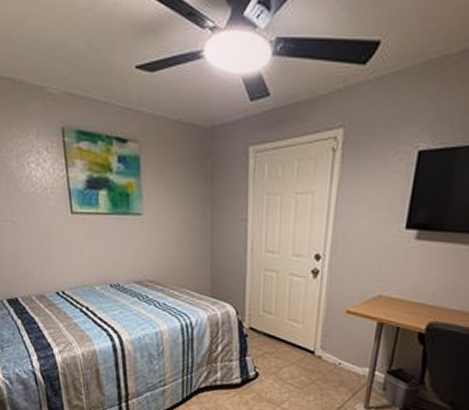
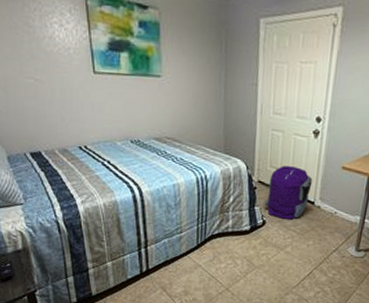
backpack: none [256,310,312,371] -> present [264,166,313,220]

